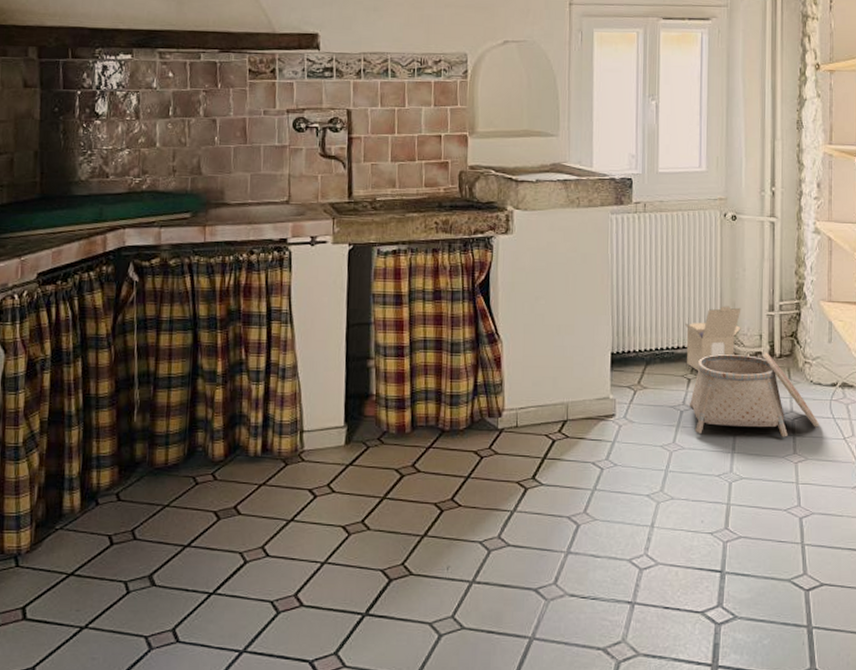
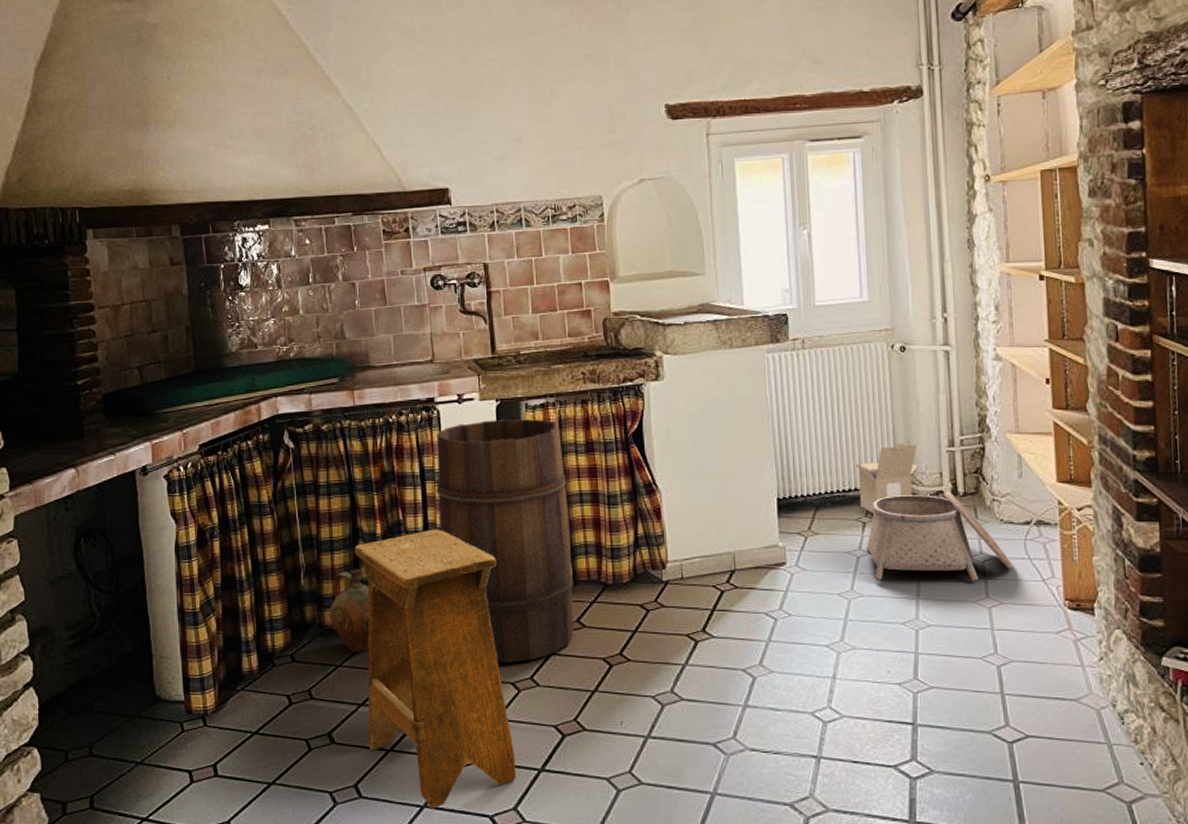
ceramic jug: none [160,407,205,493] -> present [329,568,370,653]
stool: none [190,369,340,654] -> present [354,529,516,809]
wooden barrel: none [281,263,413,507] -> present [436,418,574,664]

